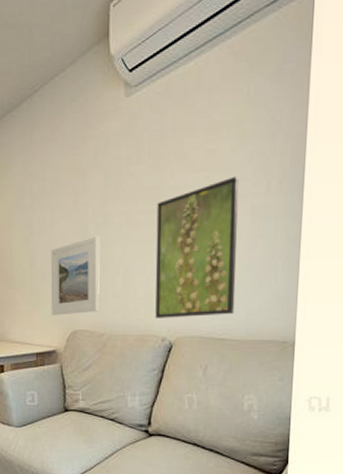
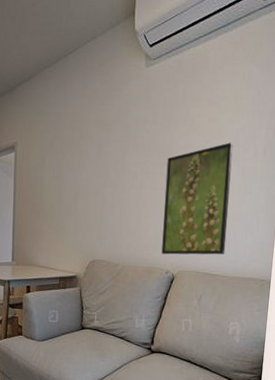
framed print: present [50,235,100,316] -> none [74,180,119,246]

